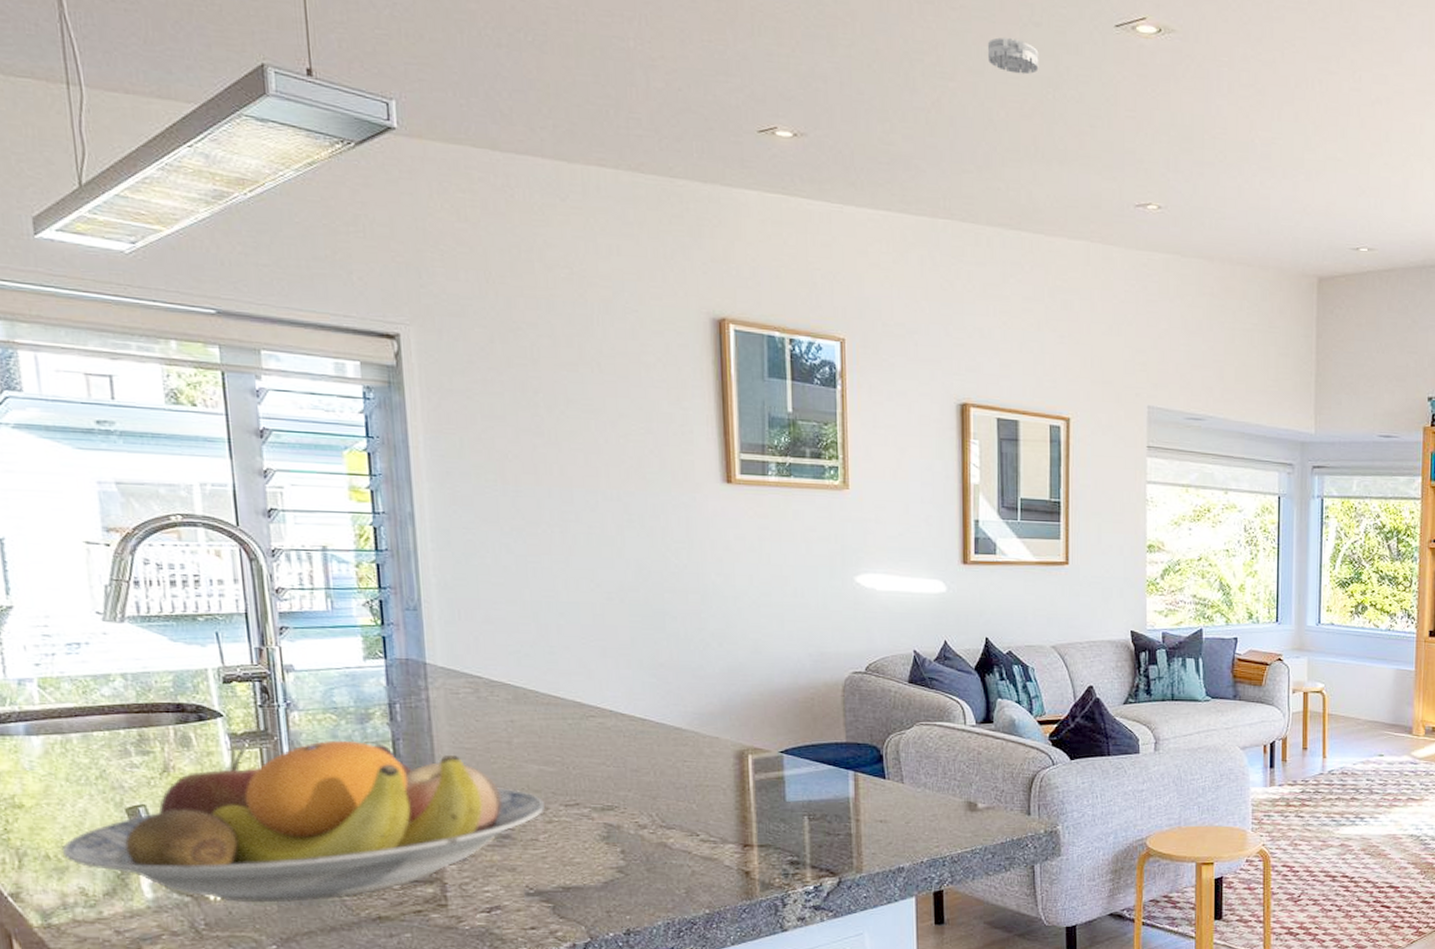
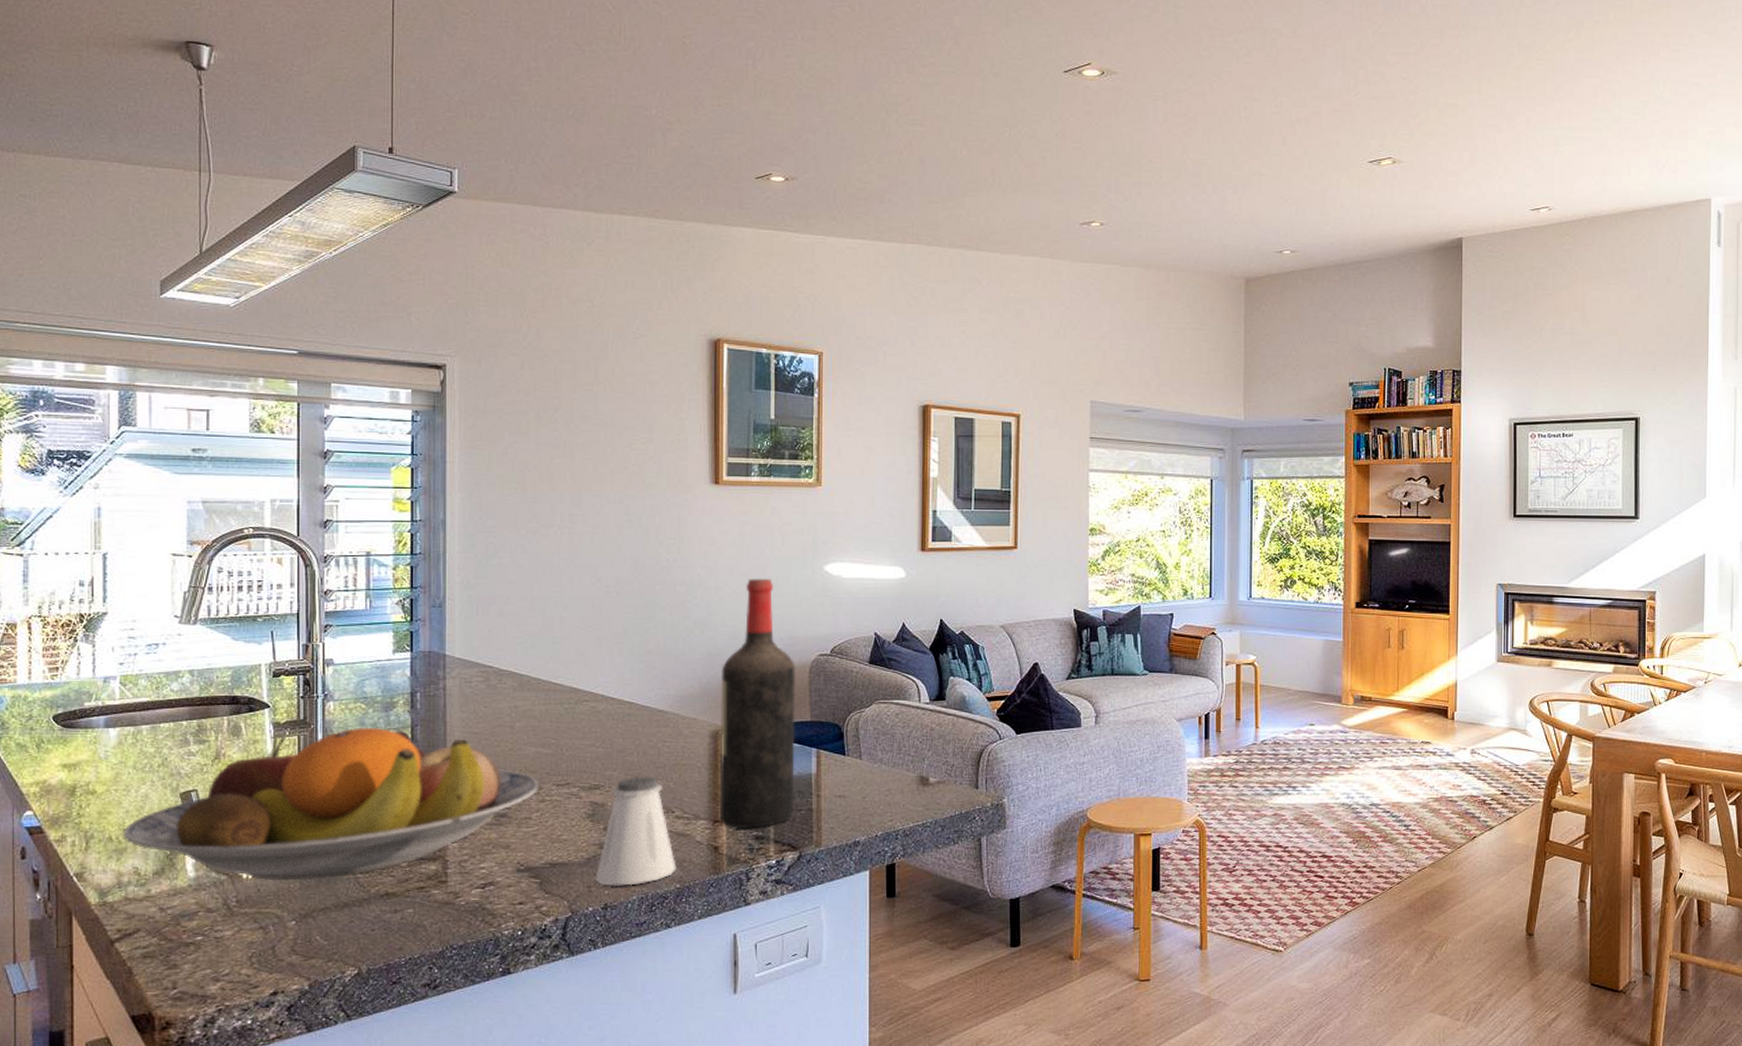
saltshaker: none [614,798,705,911] -> present [595,776,677,886]
wine bottle: none [744,588,832,853] -> present [719,578,796,828]
smoke detector: present [987,37,1039,75] -> none [953,87,997,117]

